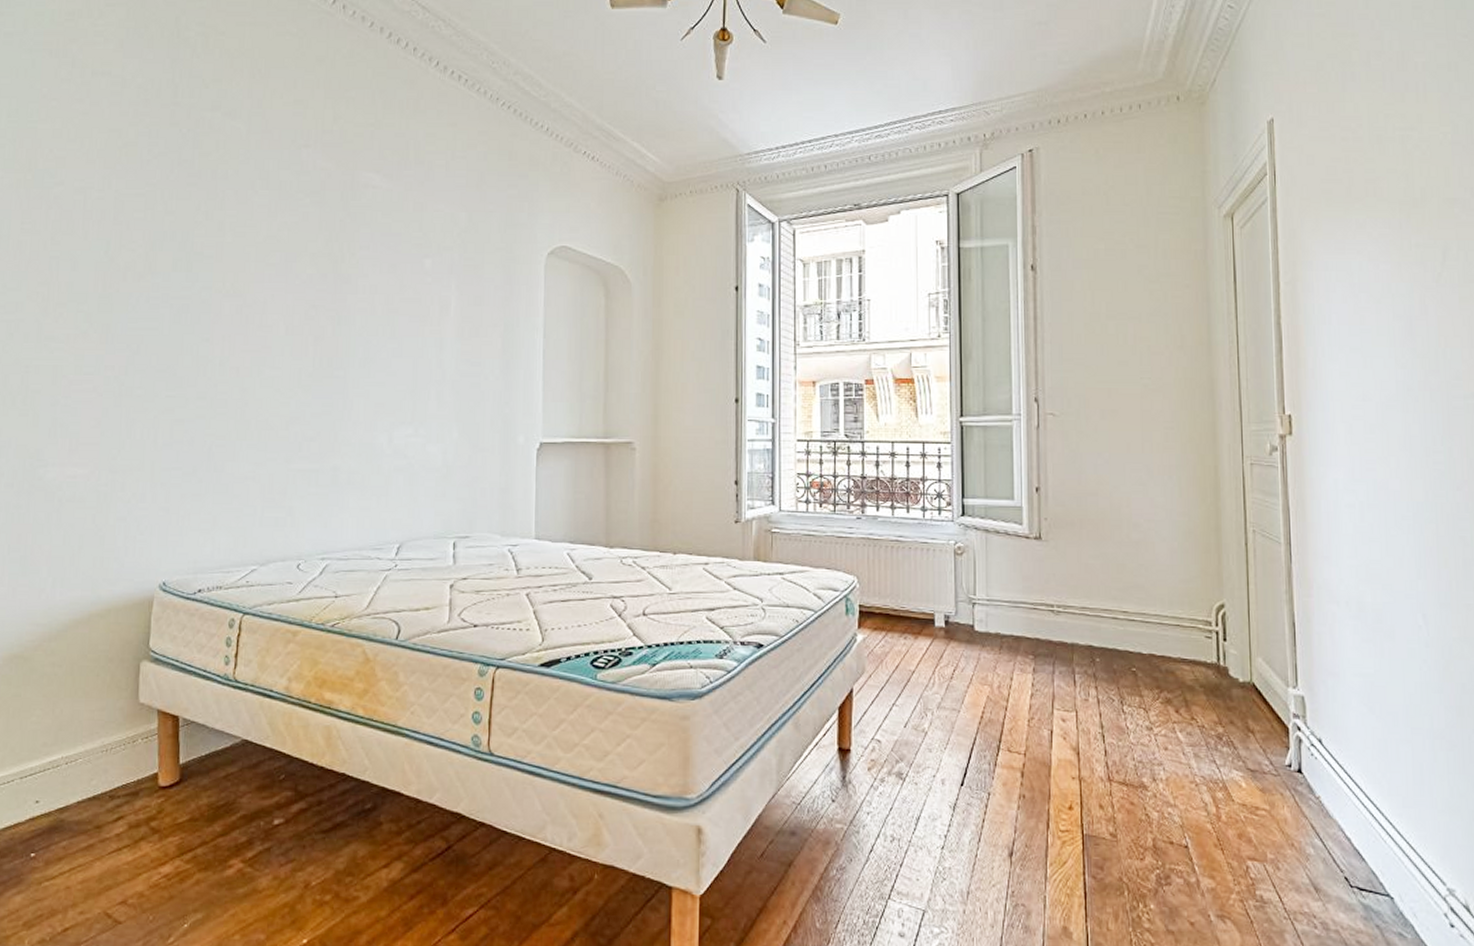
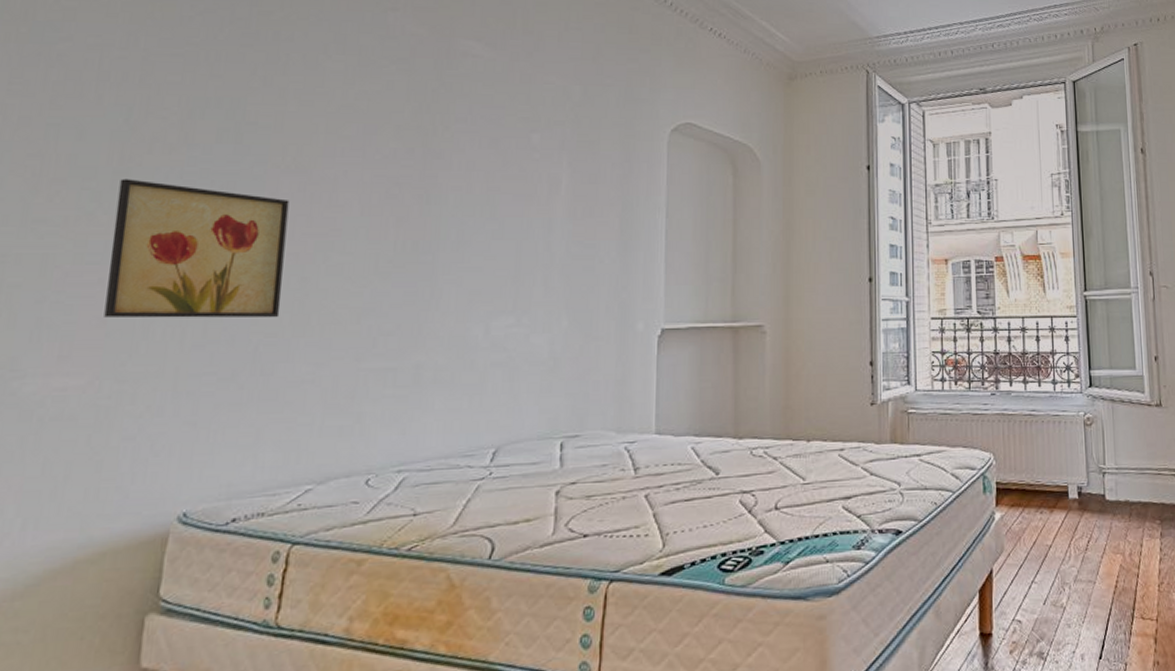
wall art: none [99,303,230,423] -> present [104,179,290,318]

